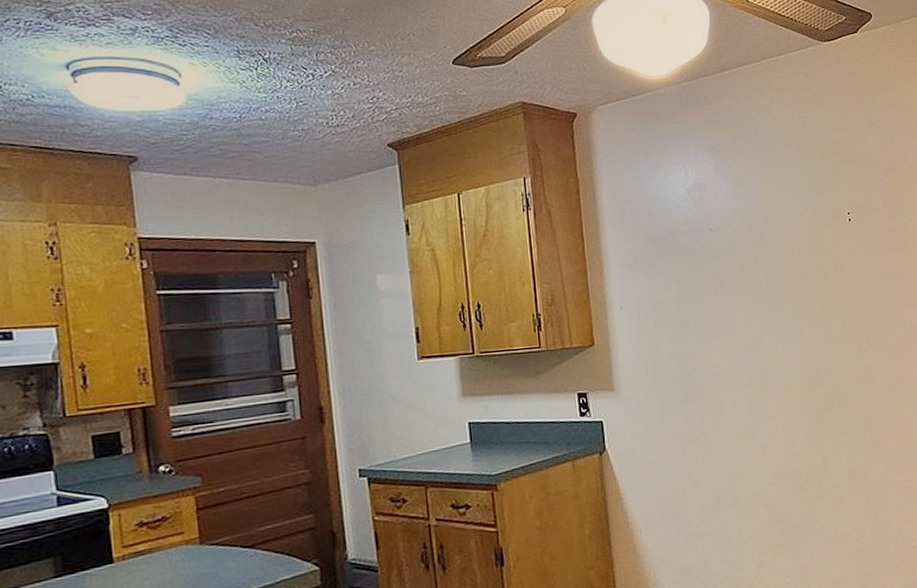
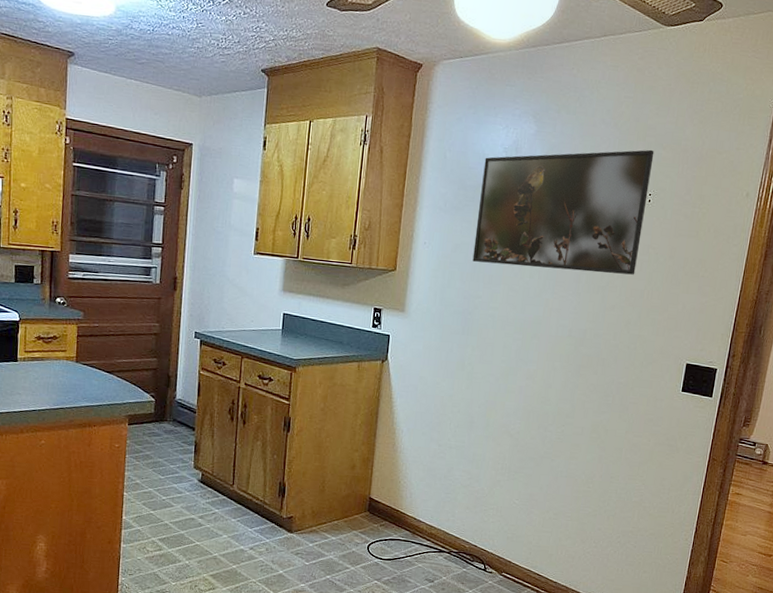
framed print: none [668,167,854,318] -> present [472,149,655,275]

